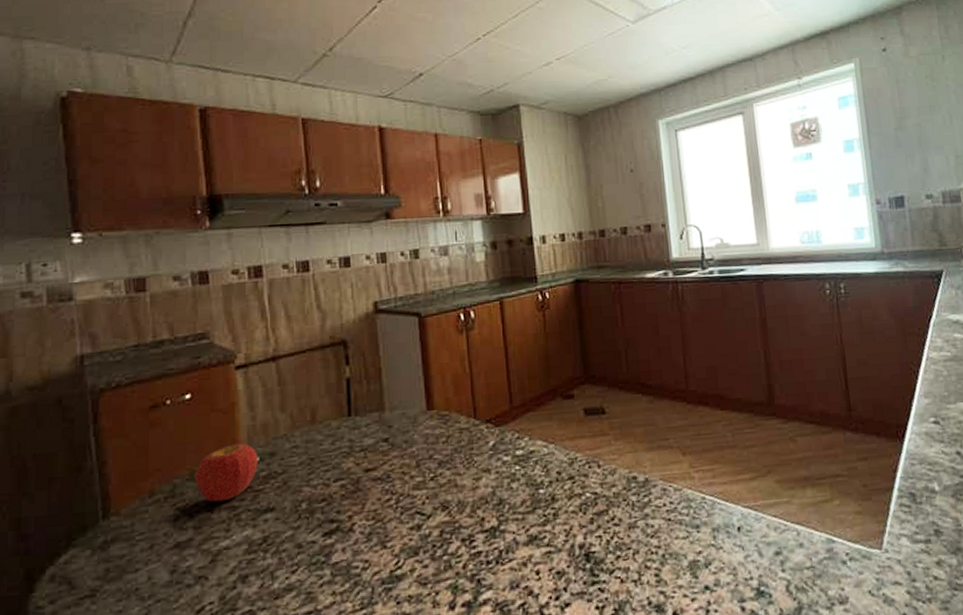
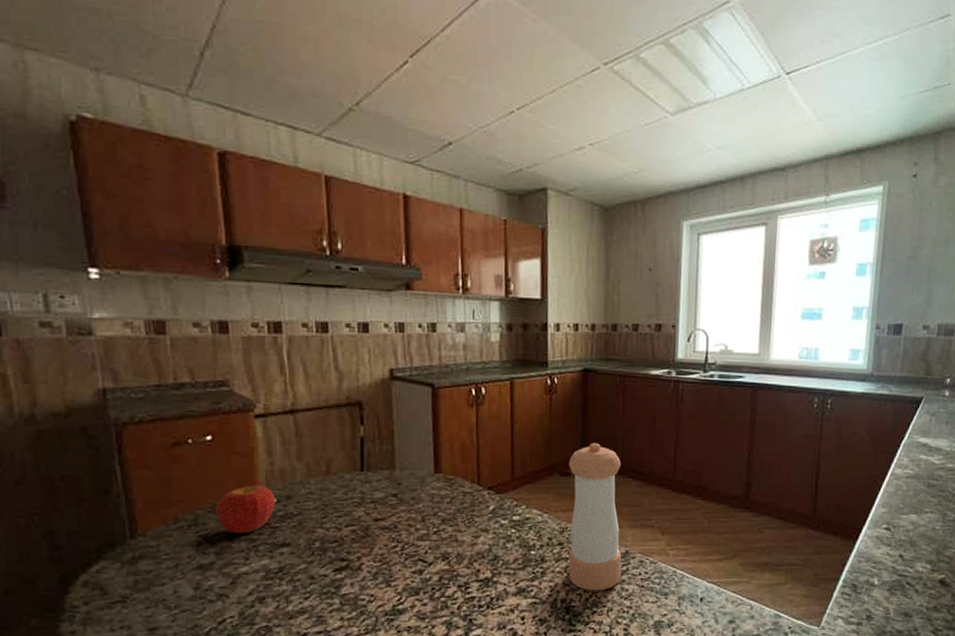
pepper shaker: none [570,358,643,531] -> present [568,443,622,591]

